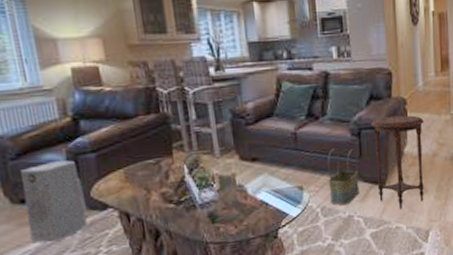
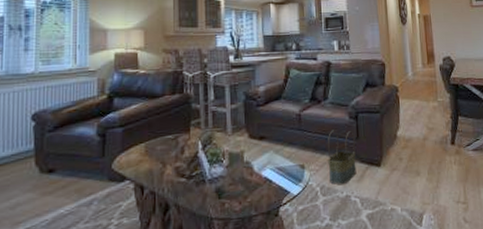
air purifier: present [20,160,88,243] -> none [50,134,106,213]
side table: present [371,115,424,211] -> none [367,101,417,192]

